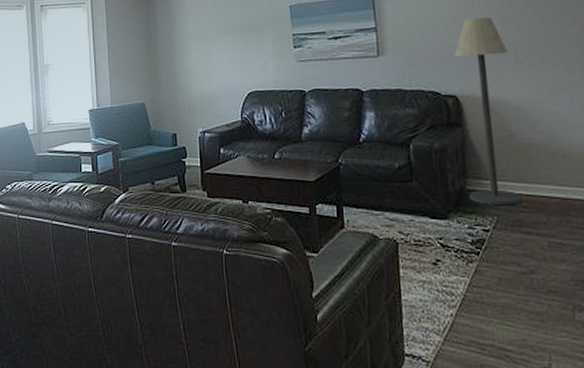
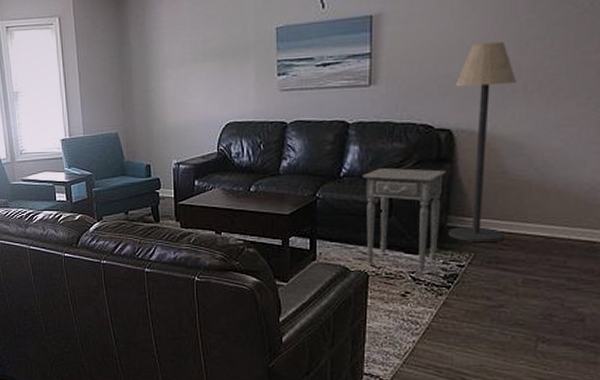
side table: none [381,132,462,237] -> present [362,167,447,271]

